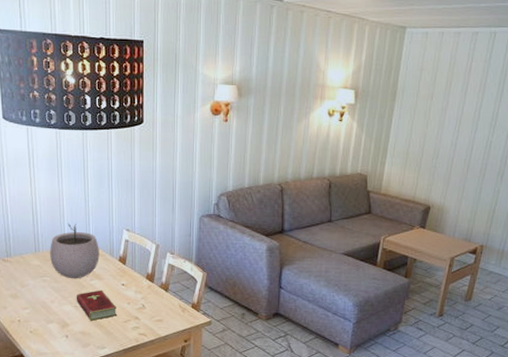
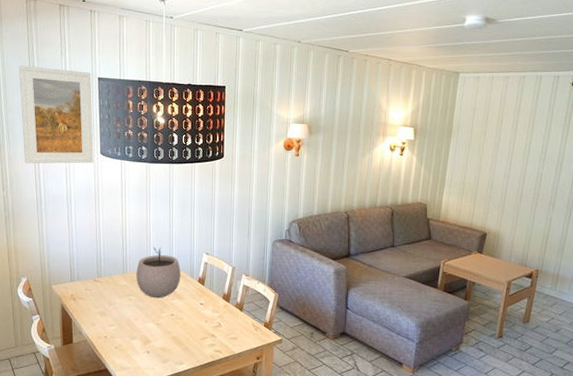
hardcover book: present [76,290,116,321] -> none [158,308,195,338]

